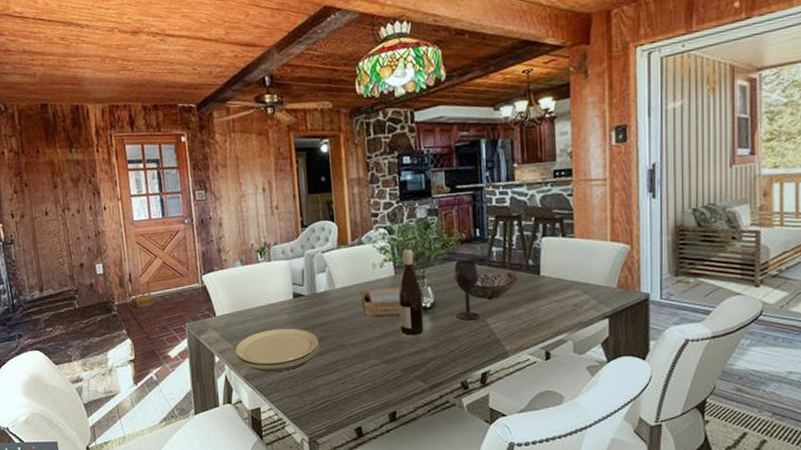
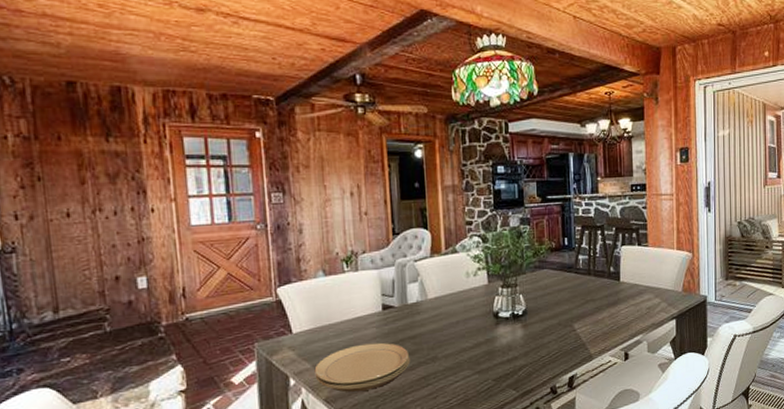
basket: present [132,282,155,308] -> none [185,296,216,329]
napkin holder: present [361,287,401,317] -> none [454,296,494,327]
bottle: present [398,249,424,335] -> none [491,258,516,344]
decorative bowl: present [453,272,519,299] -> none [543,278,602,305]
wine glass: present [454,259,480,321] -> none [544,267,568,327]

